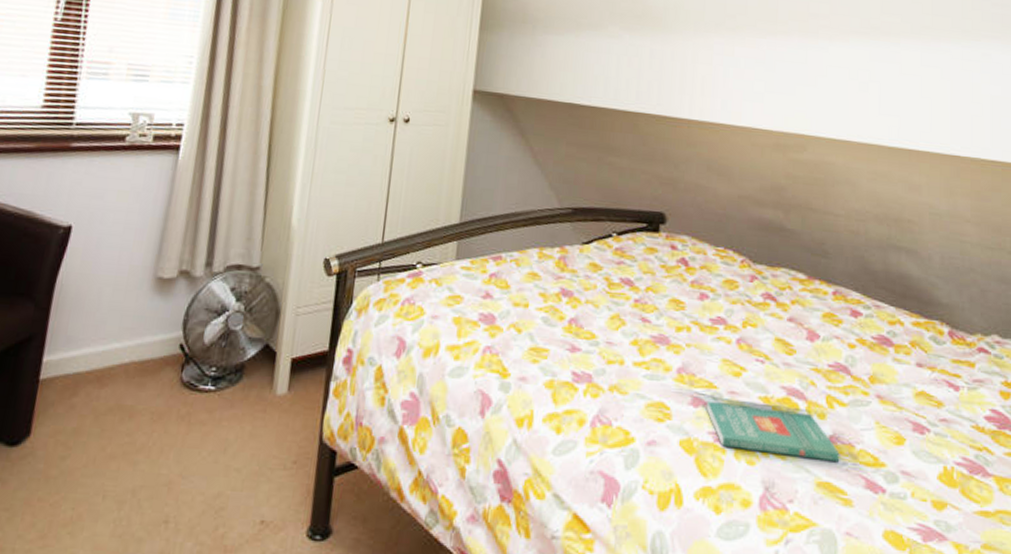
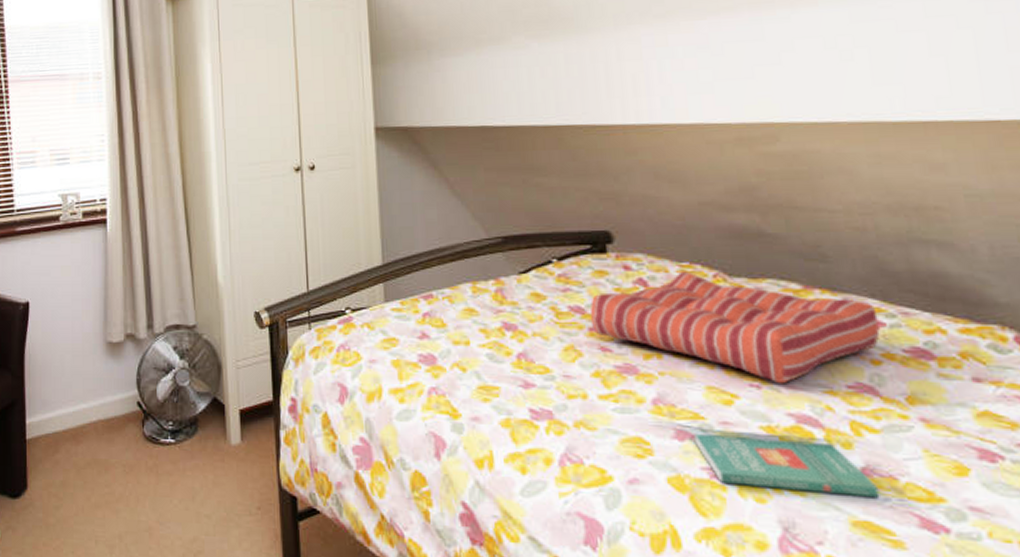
seat cushion: none [637,255,858,361] -> present [590,271,880,384]

